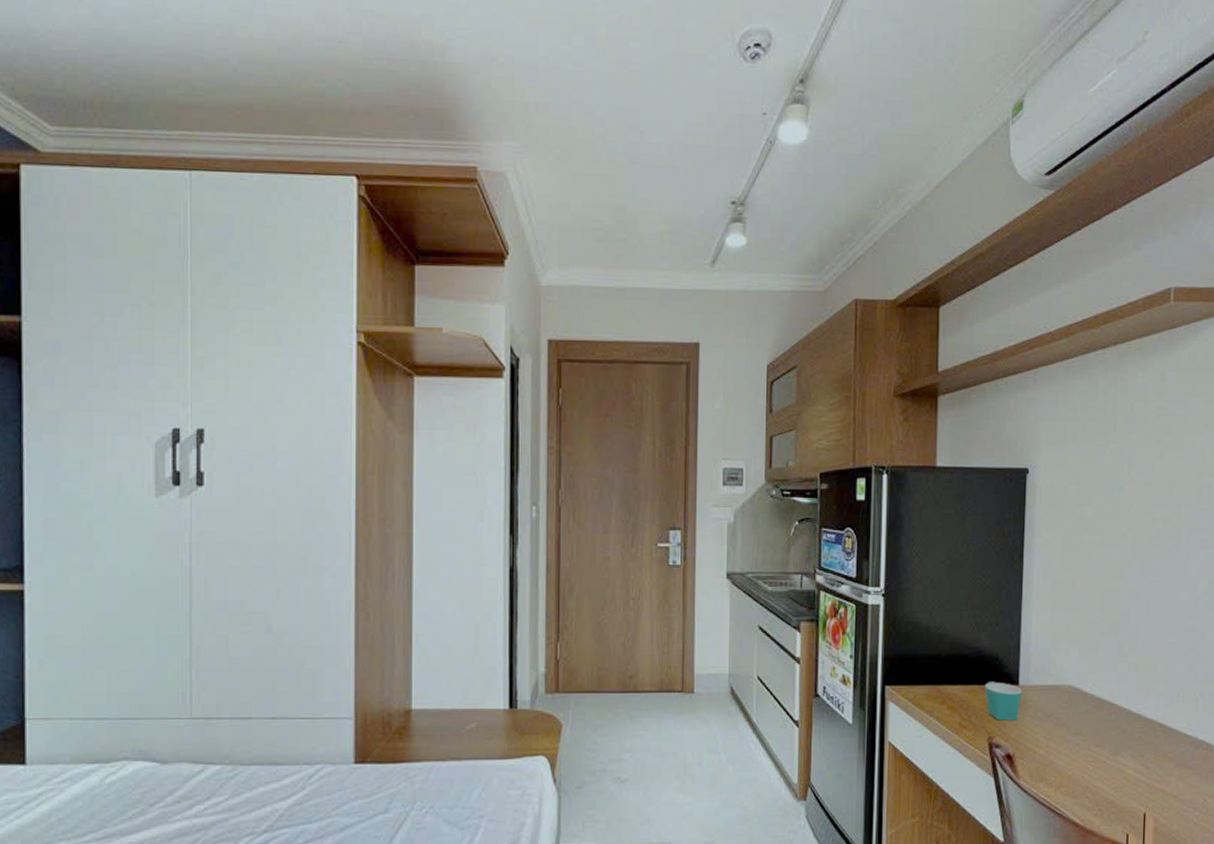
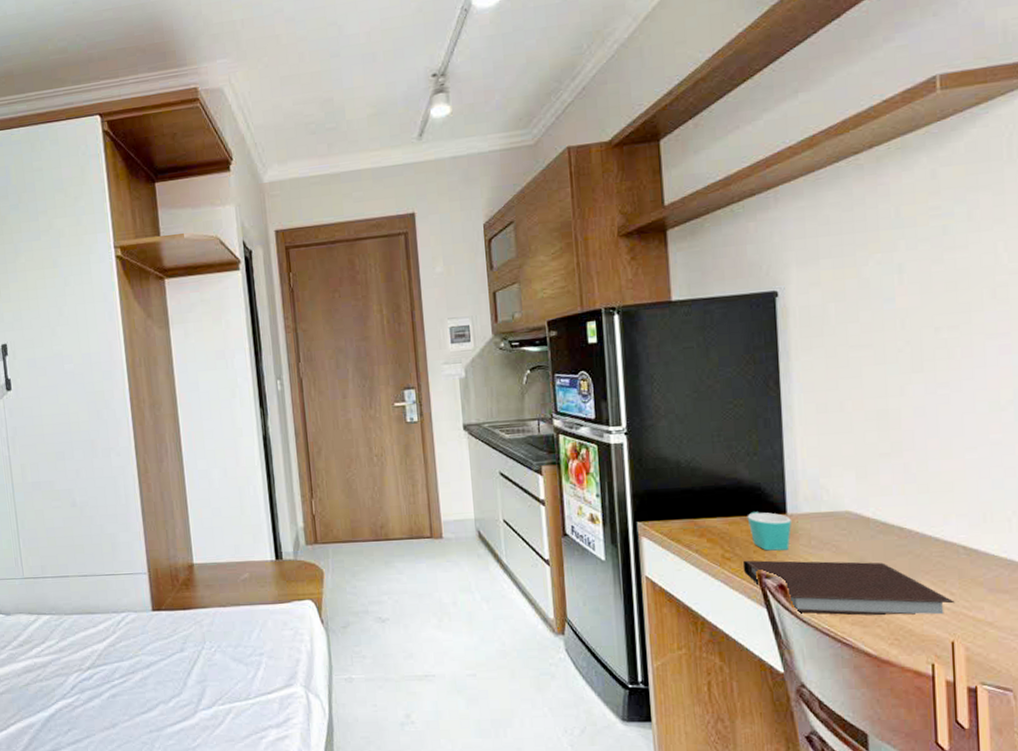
notebook: none [976,729,1149,787] -> present [742,560,955,616]

